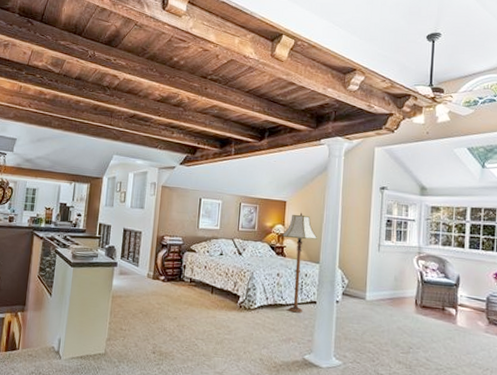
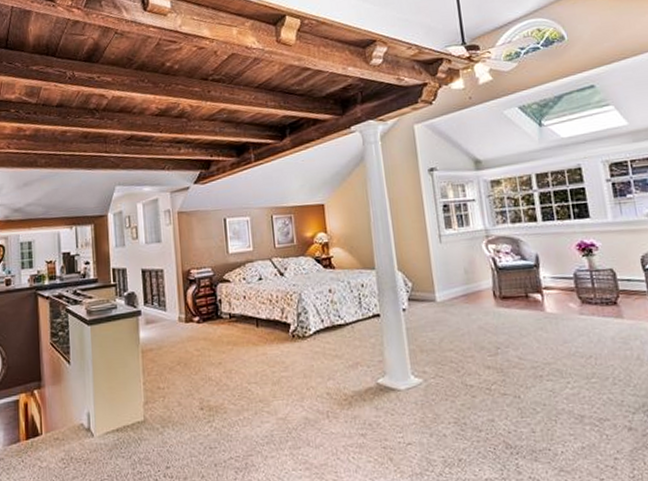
floor lamp: present [282,212,318,313] -> none [326,213,369,332]

